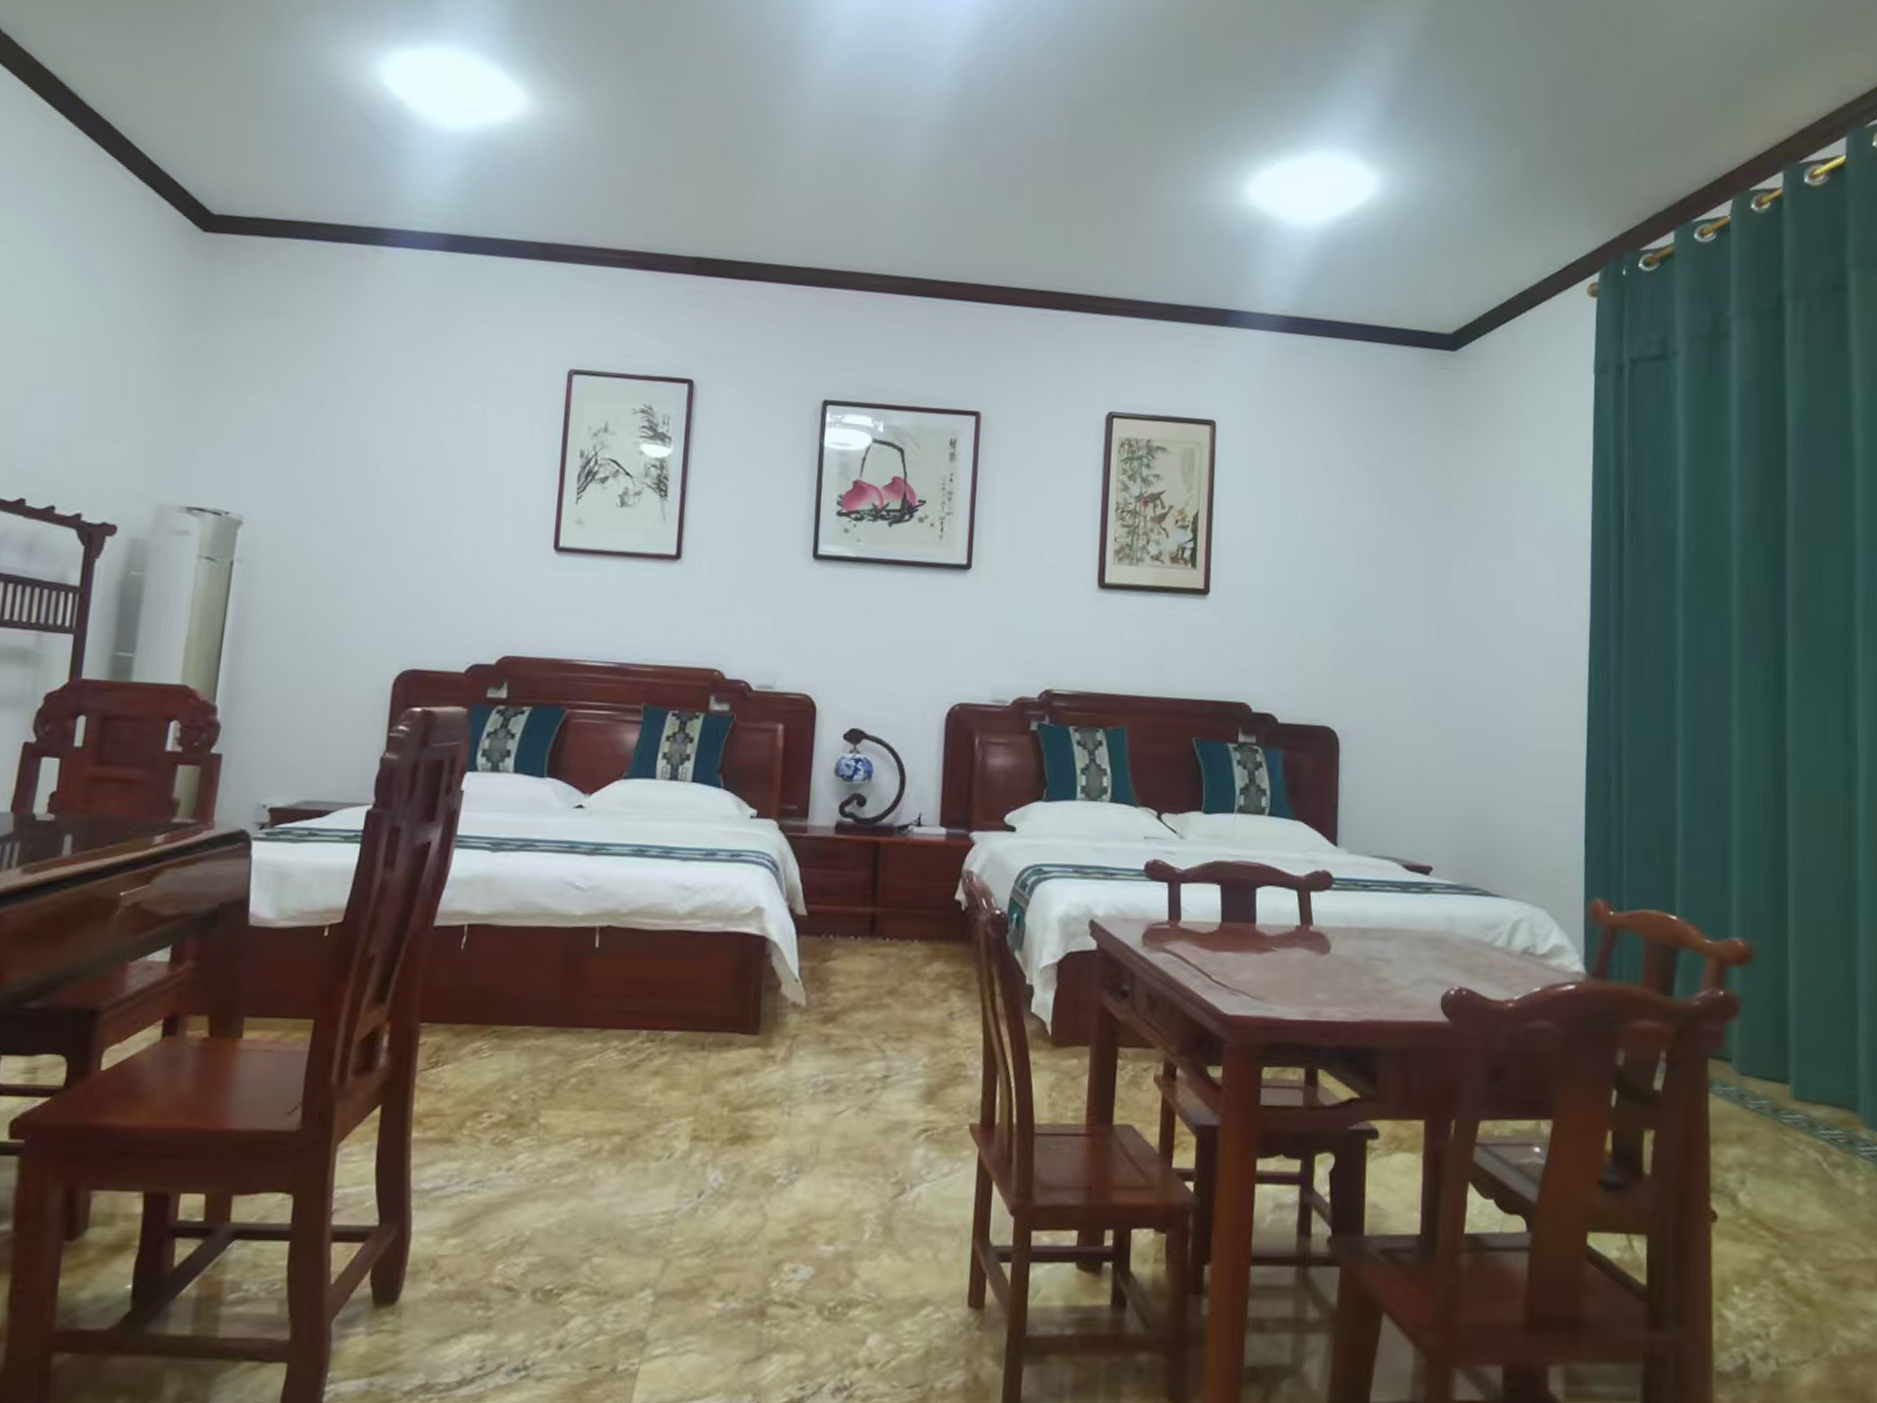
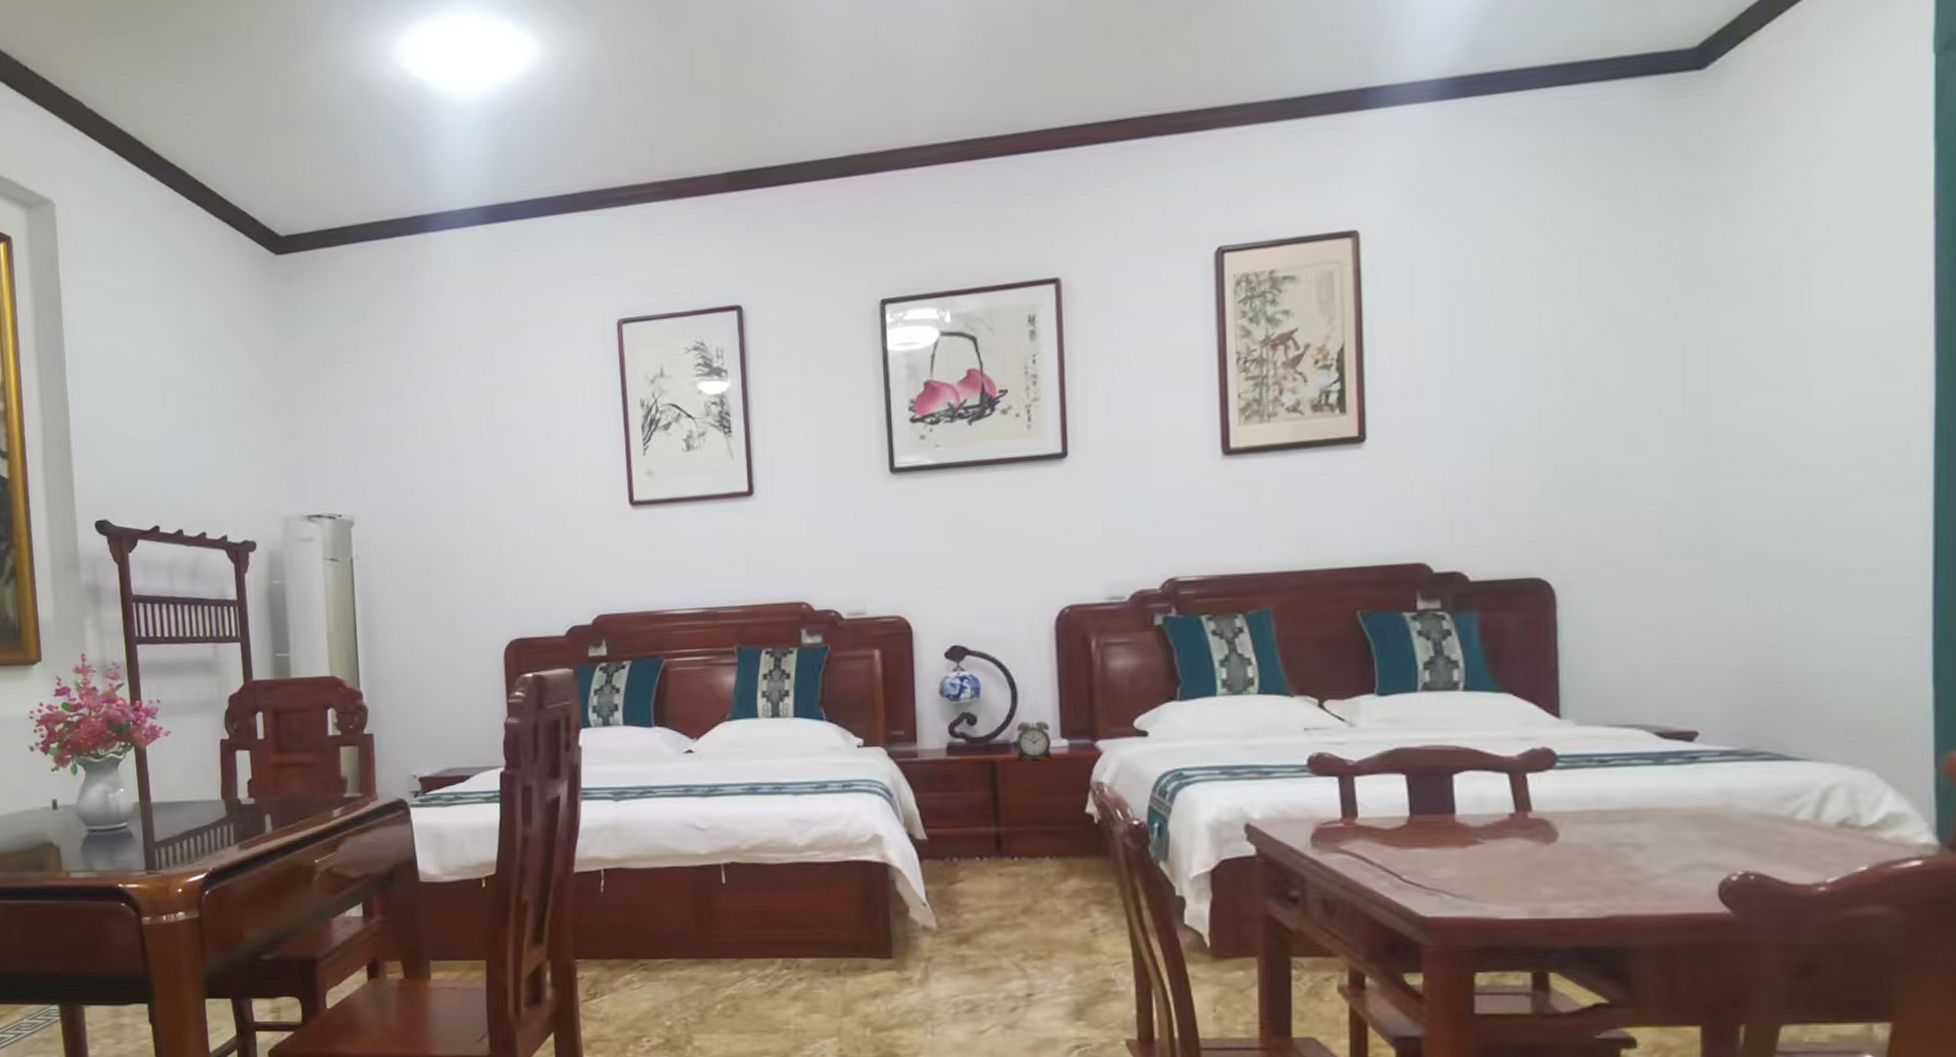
alarm clock: none [898,807,931,845] -> present [1015,720,1053,760]

